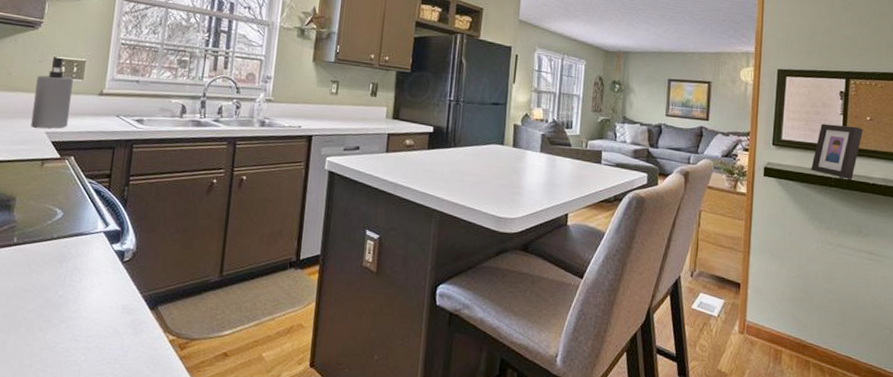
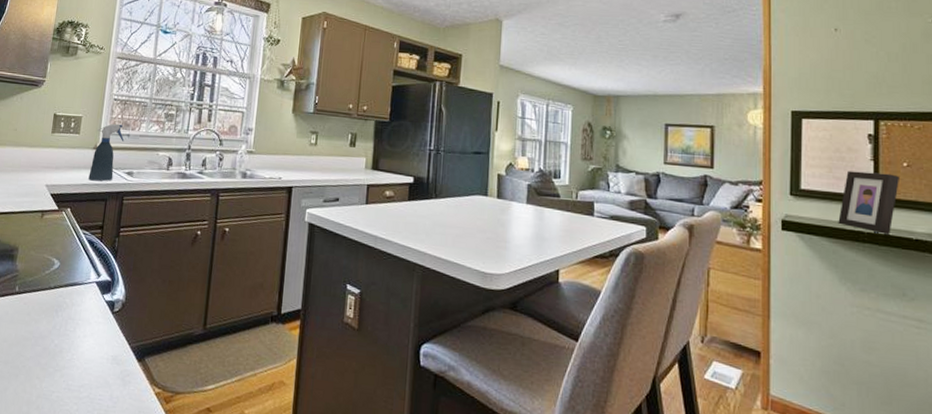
soap dispenser: present [31,57,73,129] -> none [33,114,71,182]
spray bottle: none [93,69,133,129] -> present [88,123,124,182]

